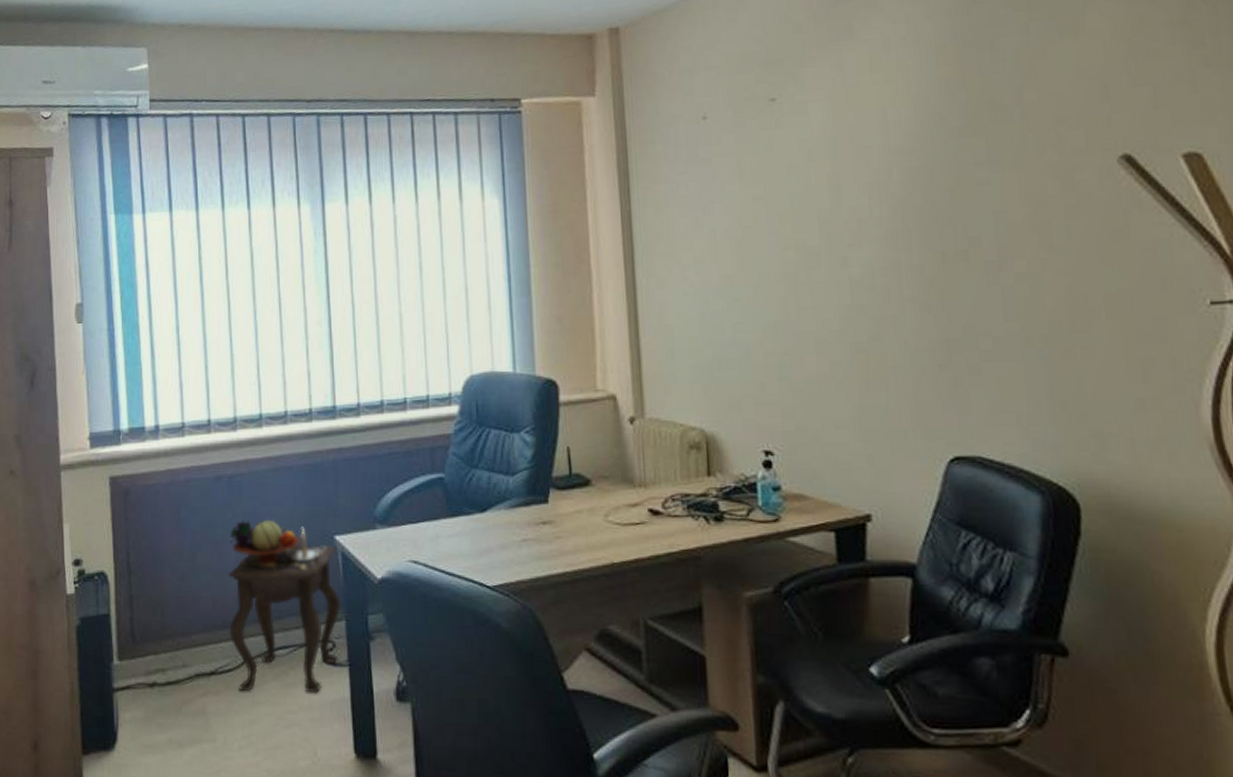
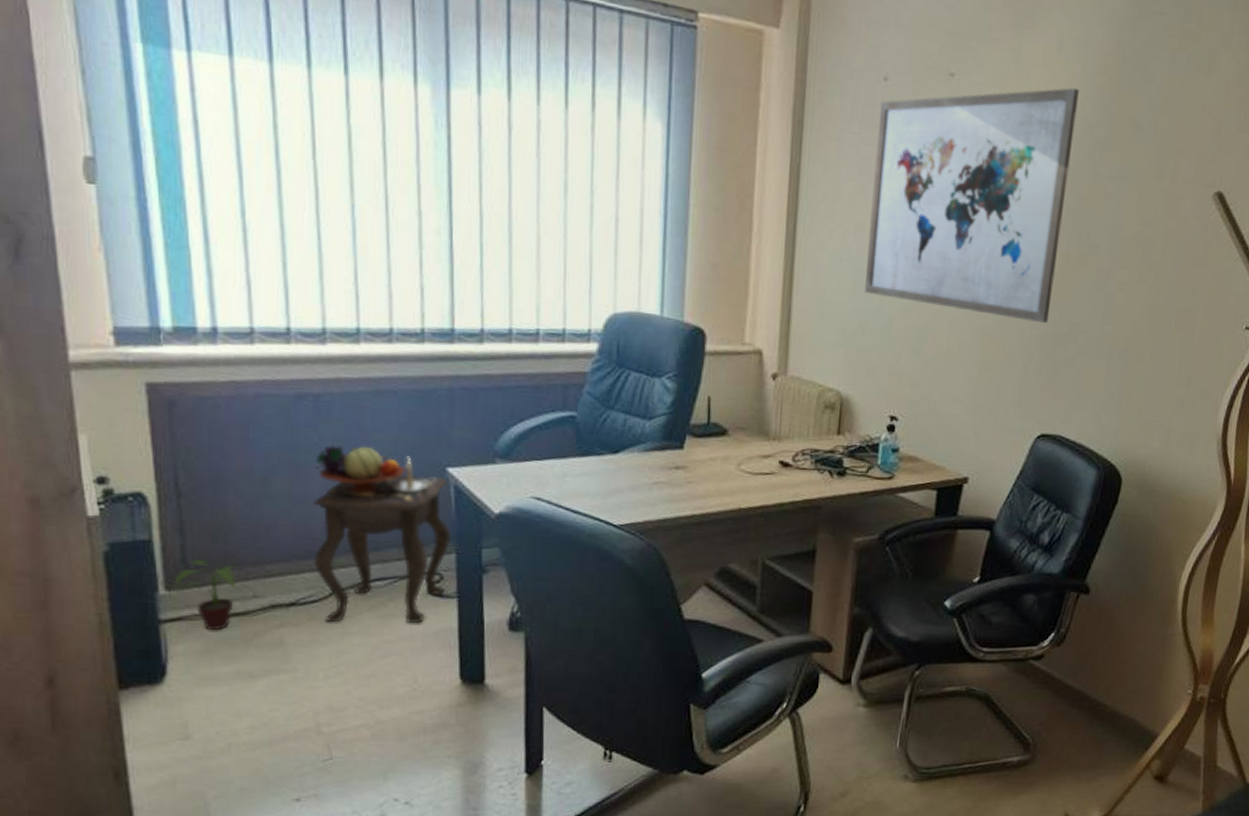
potted plant: none [126,630,174,698] -> present [175,558,242,630]
wall art: none [703,83,935,331] -> present [865,87,1079,324]

